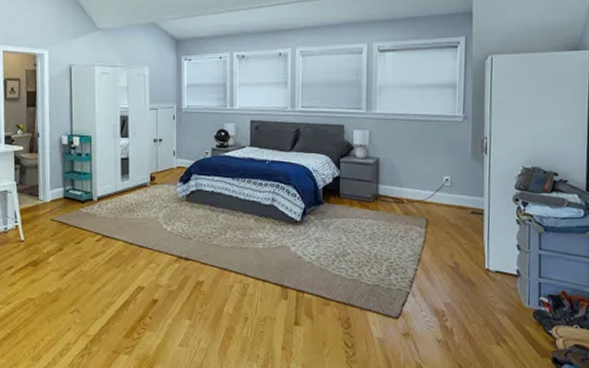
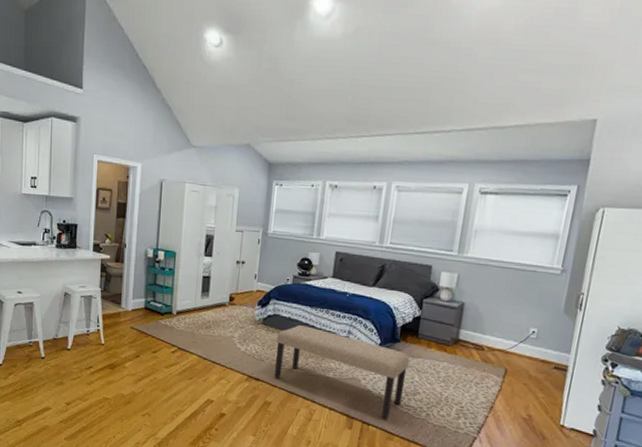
bench: none [201,198,335,284] -> present [274,325,410,419]

